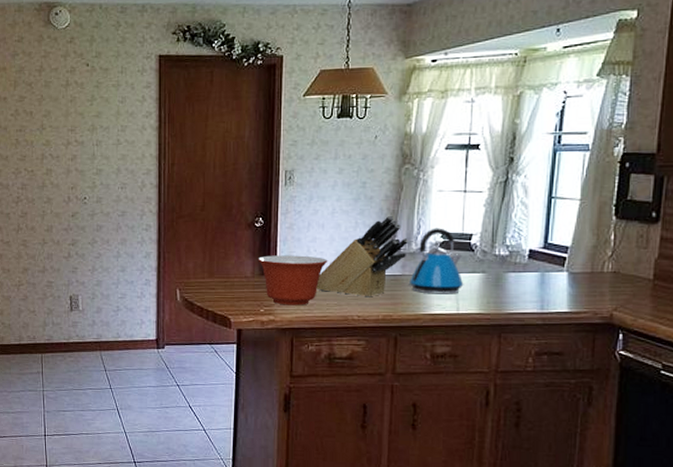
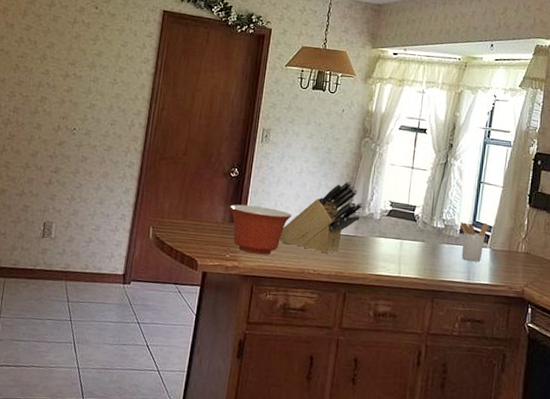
kettle: present [408,228,464,294] -> none [359,196,406,259]
utensil holder: none [528,244,565,289] -> present [460,222,489,262]

